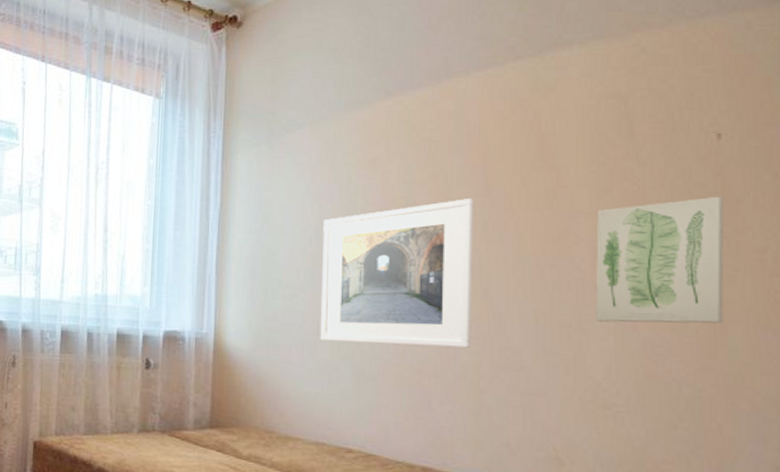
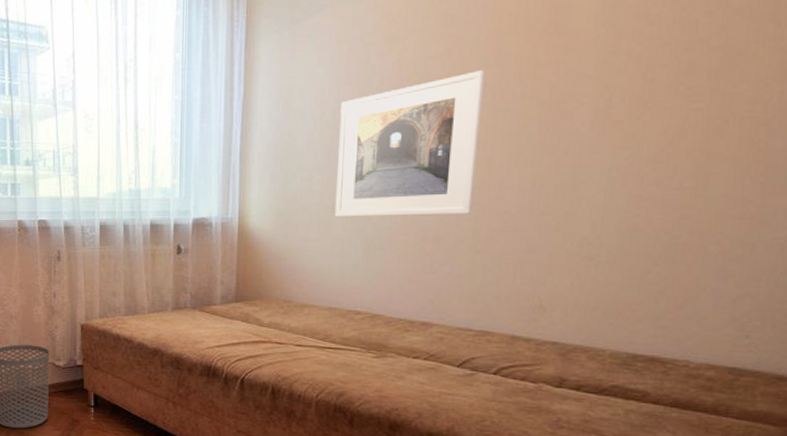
wall art: present [595,196,724,324] -> none [589,50,725,181]

